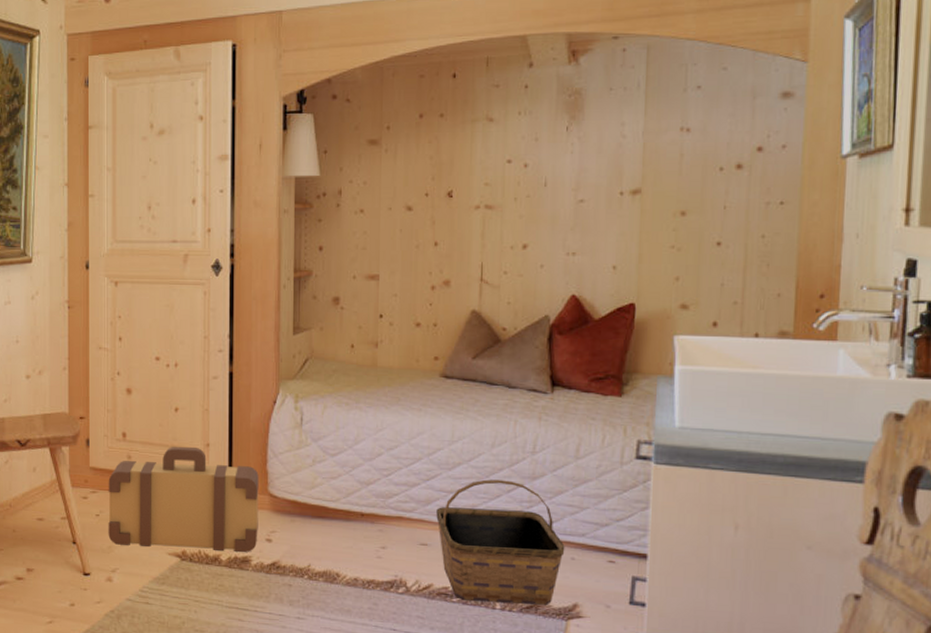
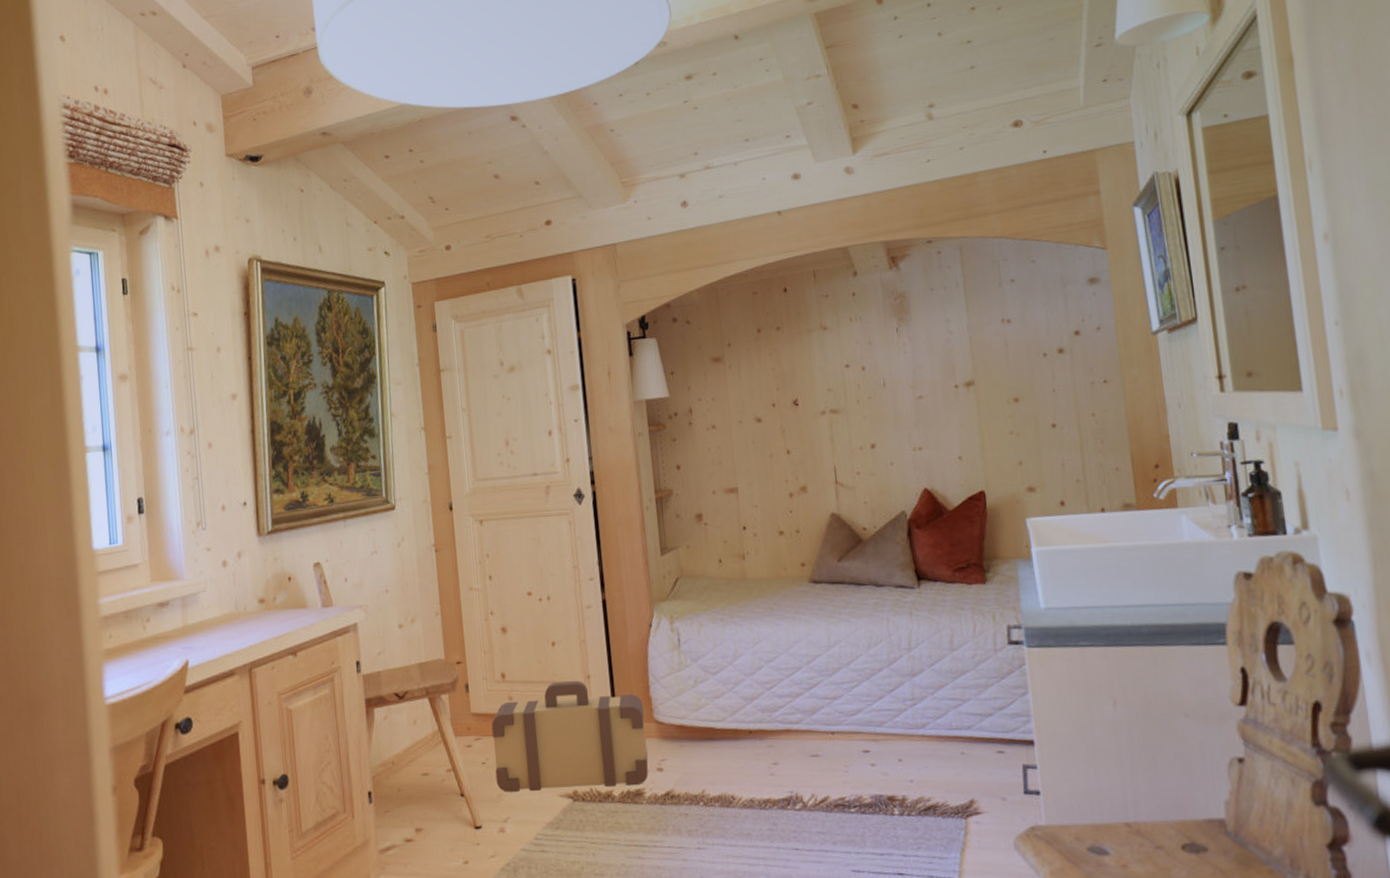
basket: present [436,479,565,605] -> none [822,680,954,809]

